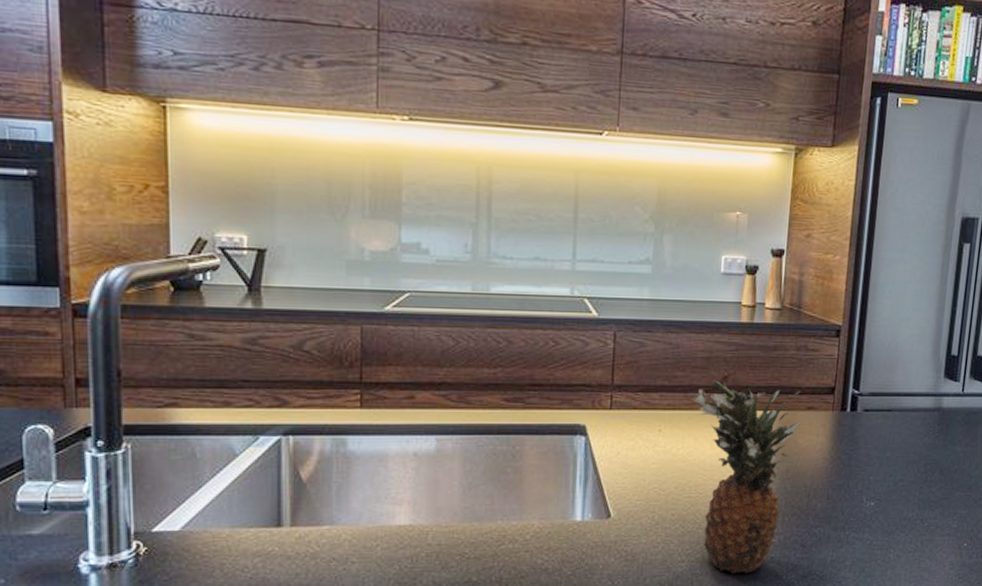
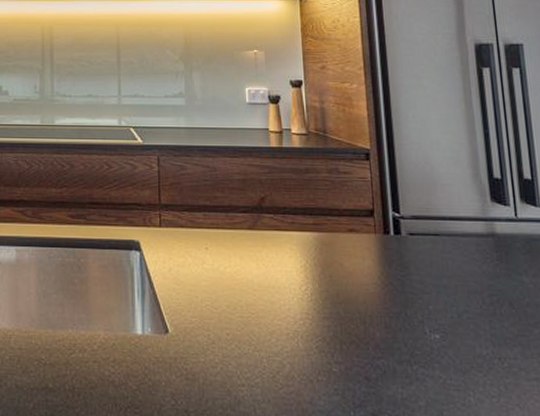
fruit: present [689,379,802,575] -> none [231,200,345,406]

